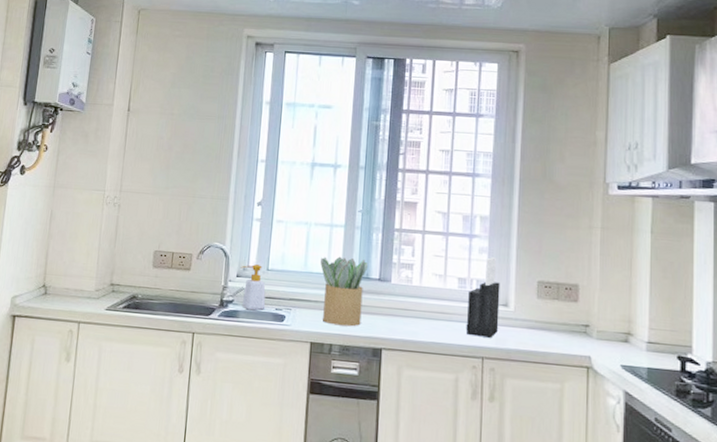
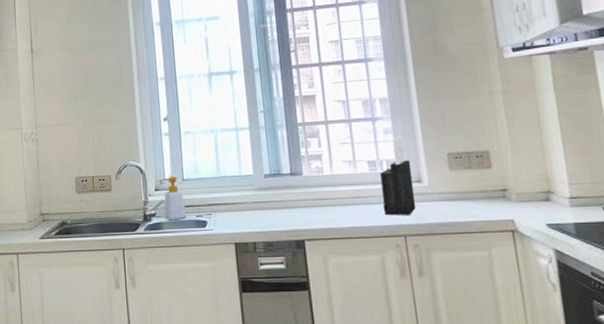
potted plant: present [320,256,369,327] -> none [232,157,280,224]

